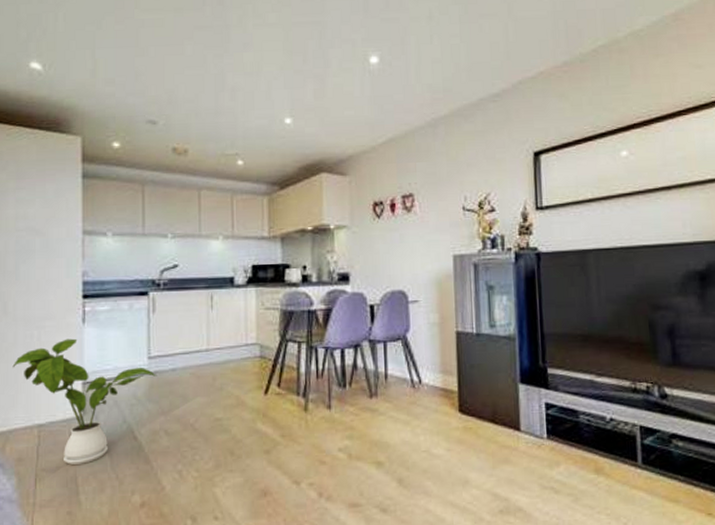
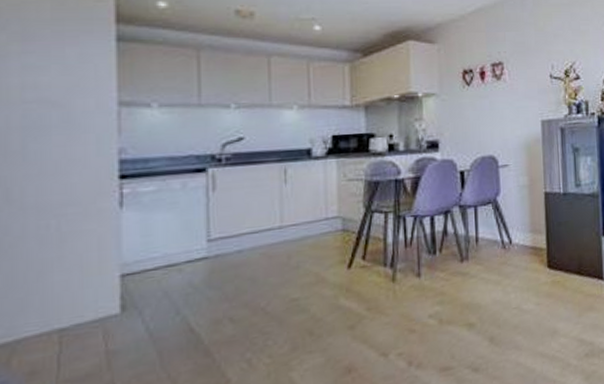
house plant: present [12,338,157,466] -> none [20,225,219,371]

